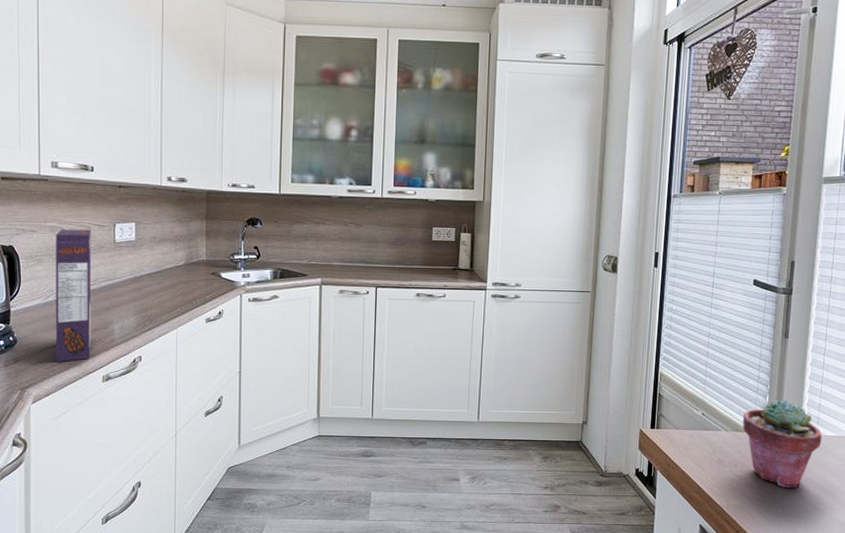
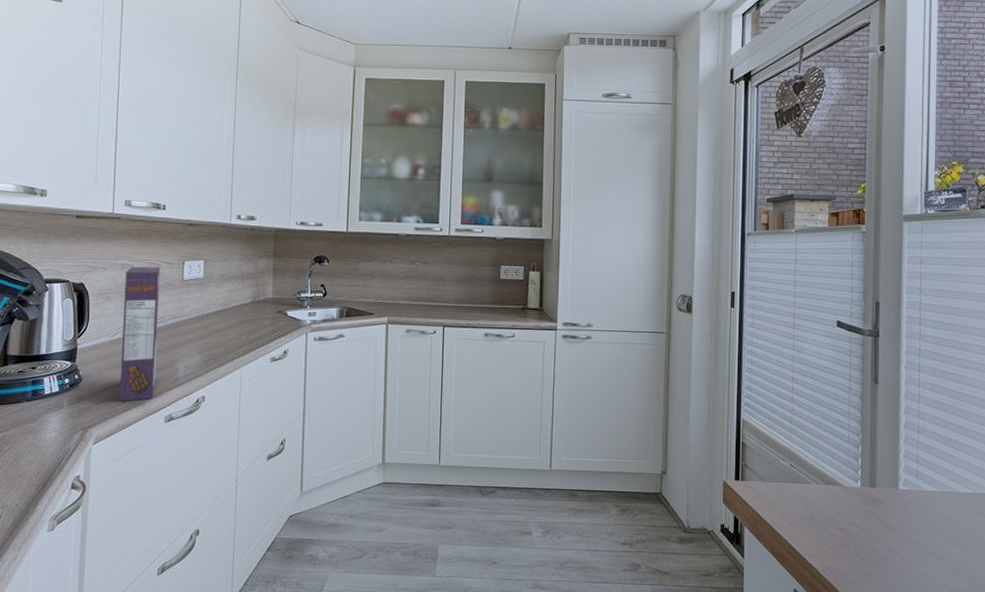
potted succulent: present [742,399,822,488] -> none [835,450,923,549]

